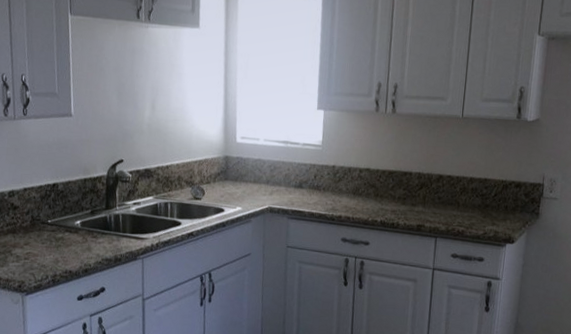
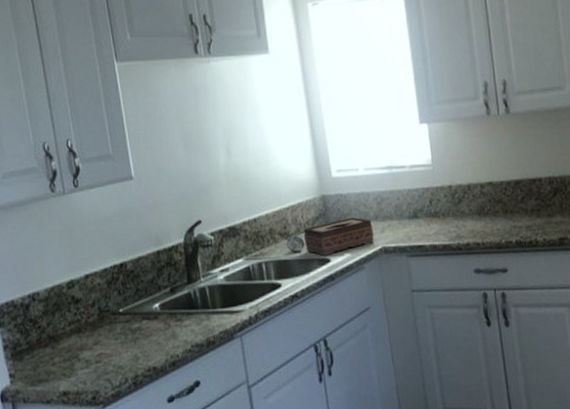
tissue box: none [205,178,264,207] -> present [303,217,374,257]

